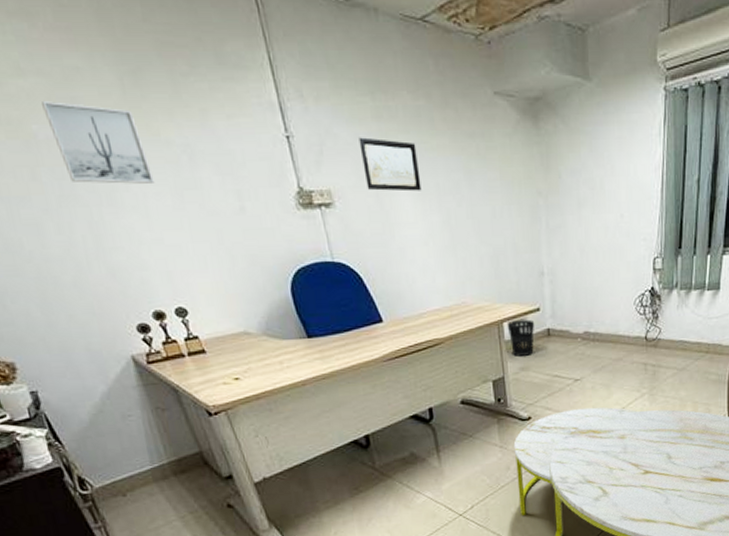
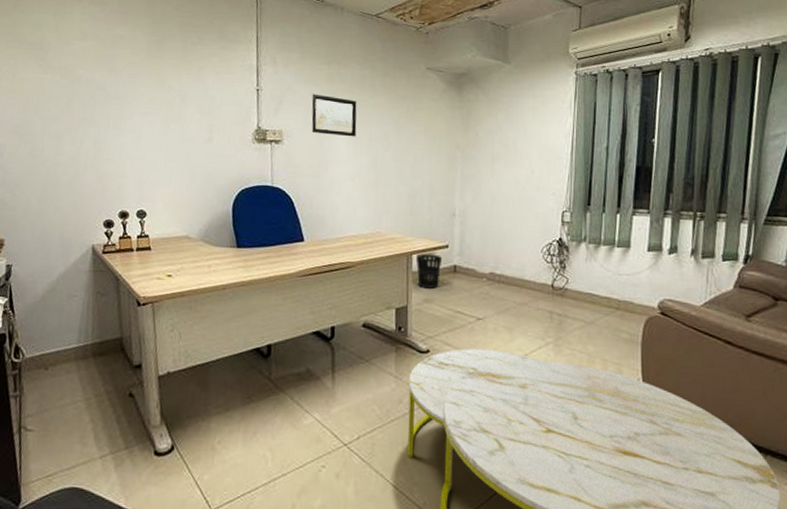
wall art: present [42,101,155,184] -> none [91,56,152,115]

